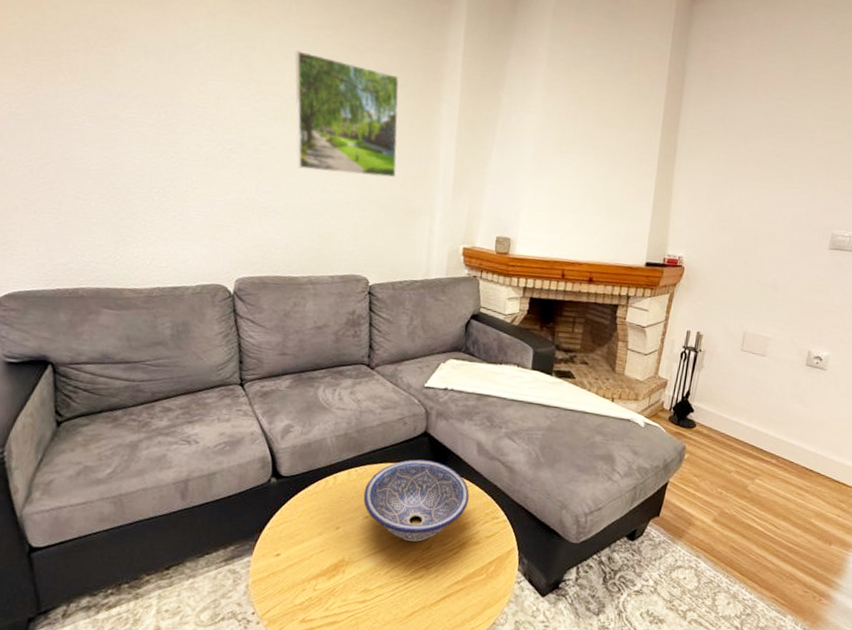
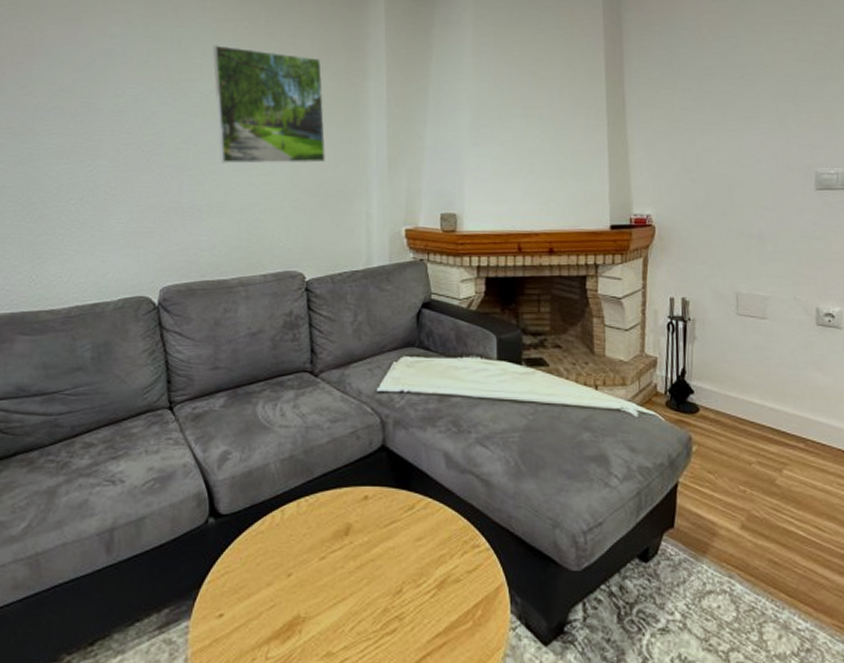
decorative bowl: present [363,459,469,542] -> none [317,480,441,585]

